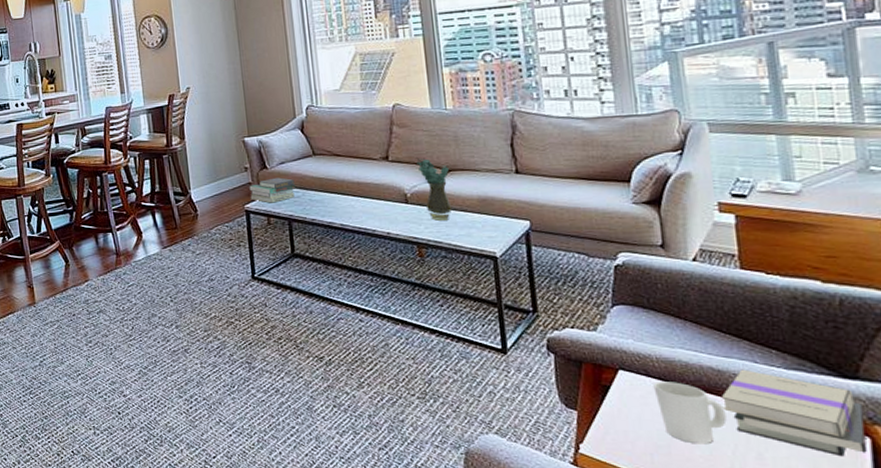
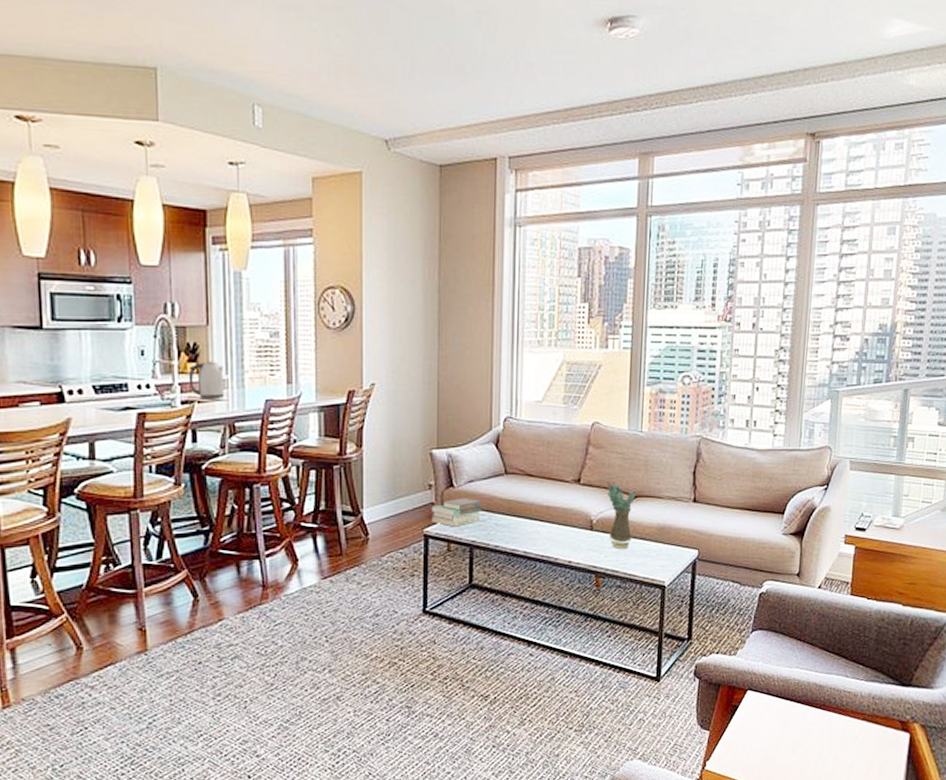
kettle: none [49,82,76,111] -> present [188,361,224,400]
mug: present [653,382,727,445] -> none [771,698,819,752]
books: present [721,369,867,457] -> none [818,683,910,751]

